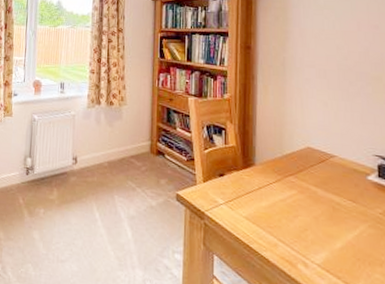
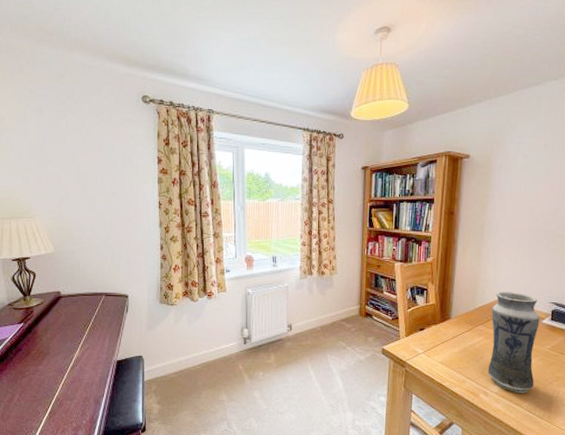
vase: none [304,137,367,270] -> present [487,291,540,394]

